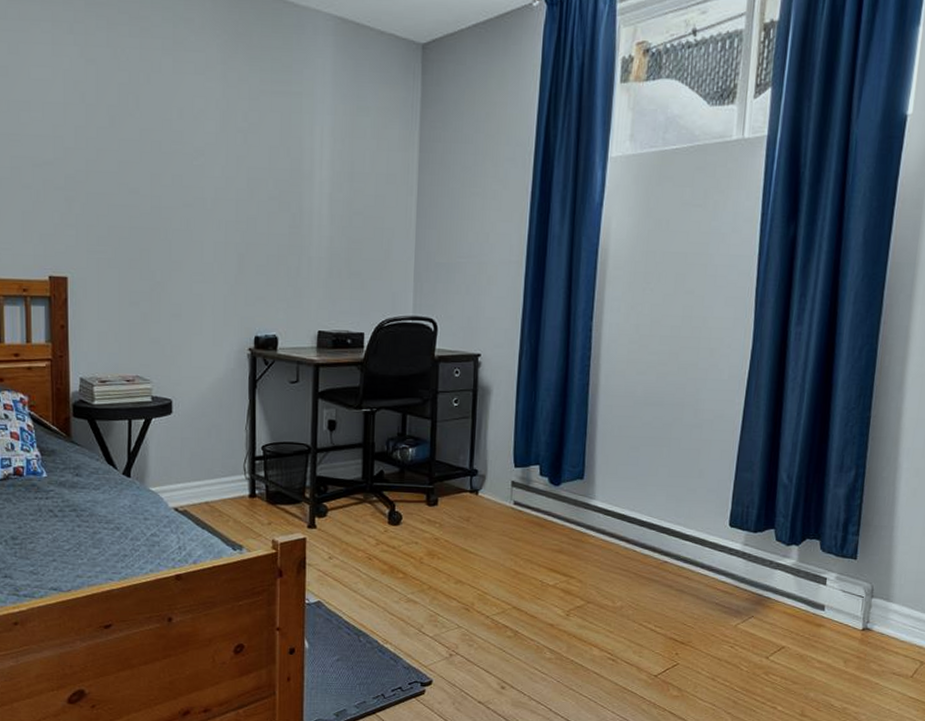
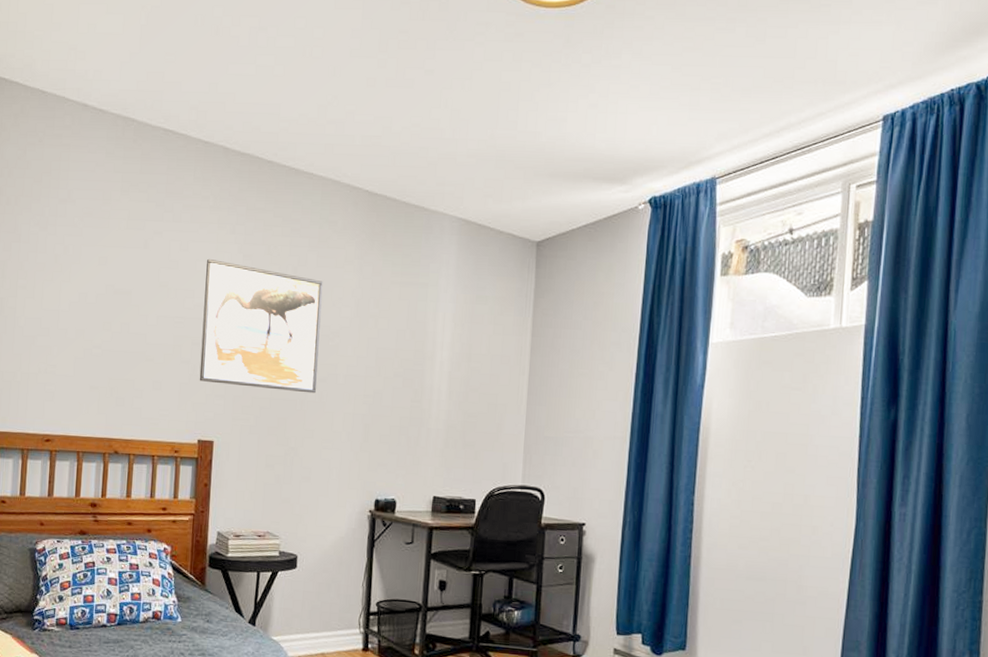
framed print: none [42,63,182,221] -> present [199,258,323,394]

